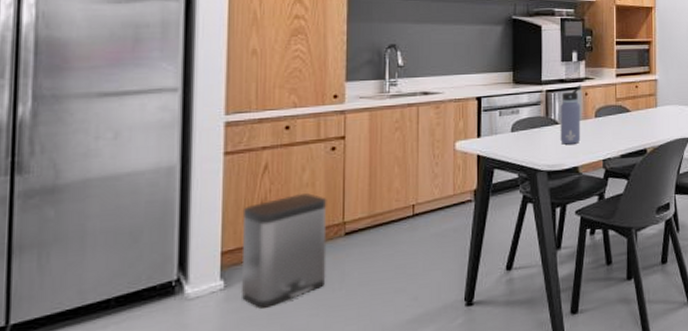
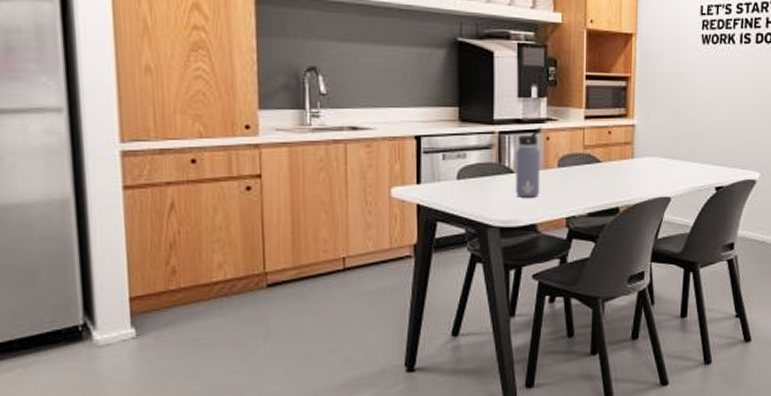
pedal bin: present [242,193,327,308] -> none [151,238,249,360]

